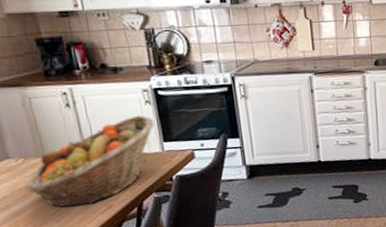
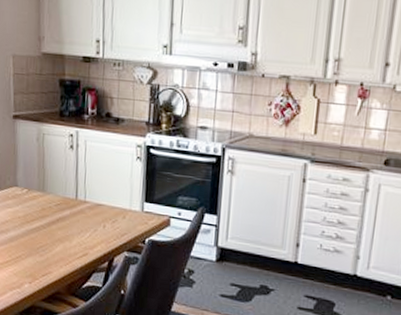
fruit basket: present [25,115,154,207] -> none [23,169,140,248]

